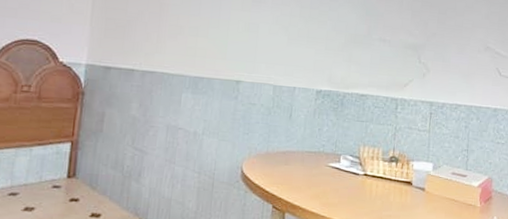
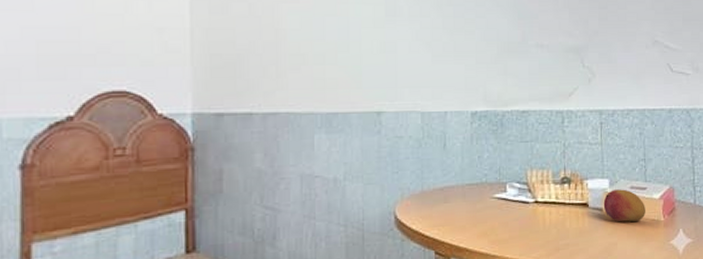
fruit: none [425,173,464,204] -> present [603,189,645,222]

